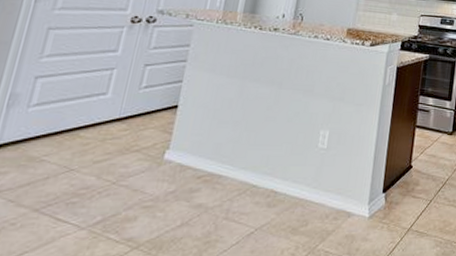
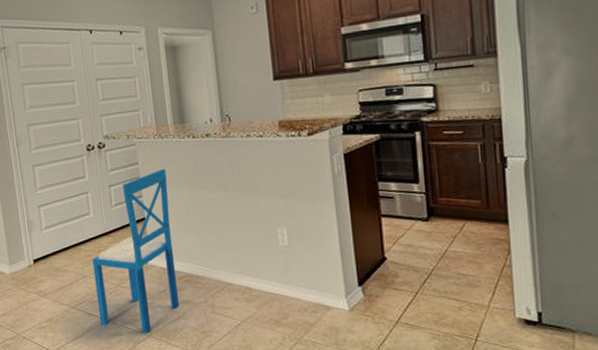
dining chair: none [69,54,220,245] -> present [92,168,180,334]

